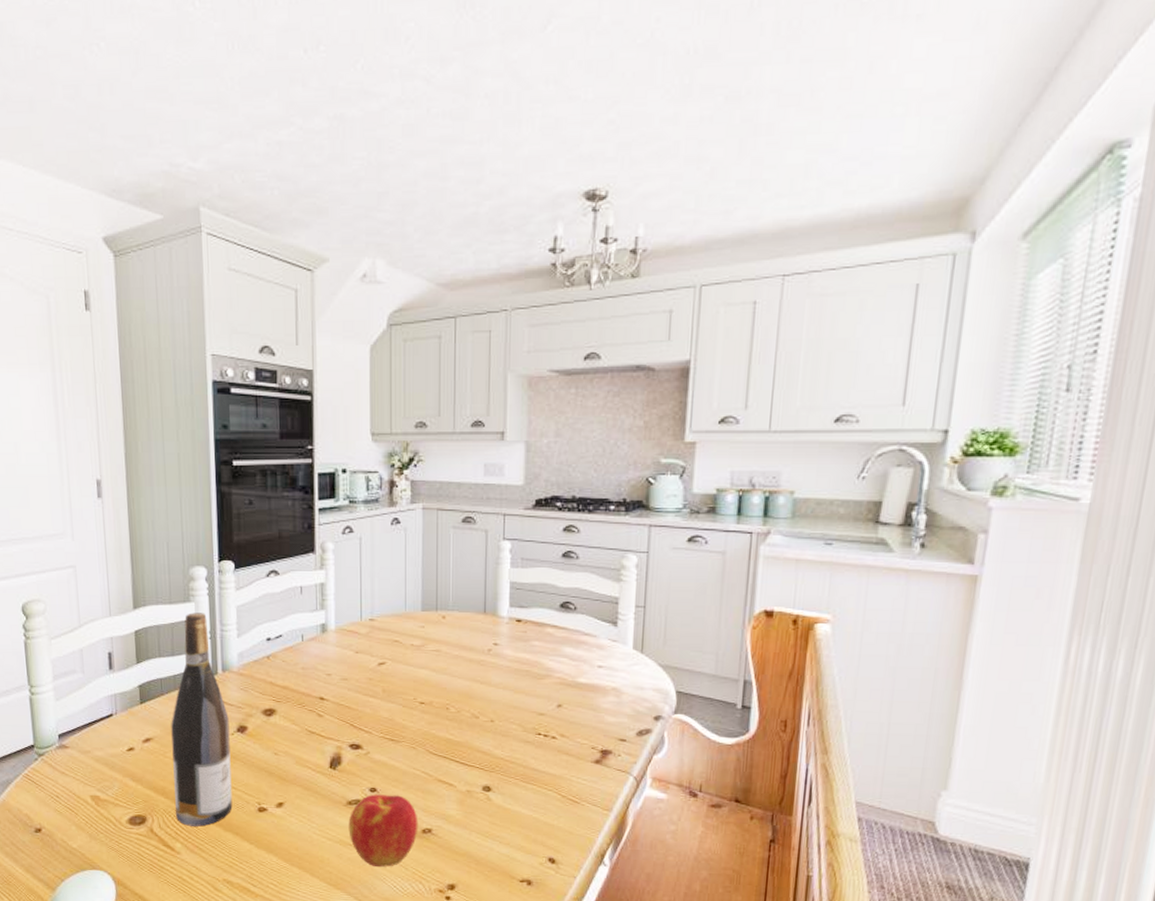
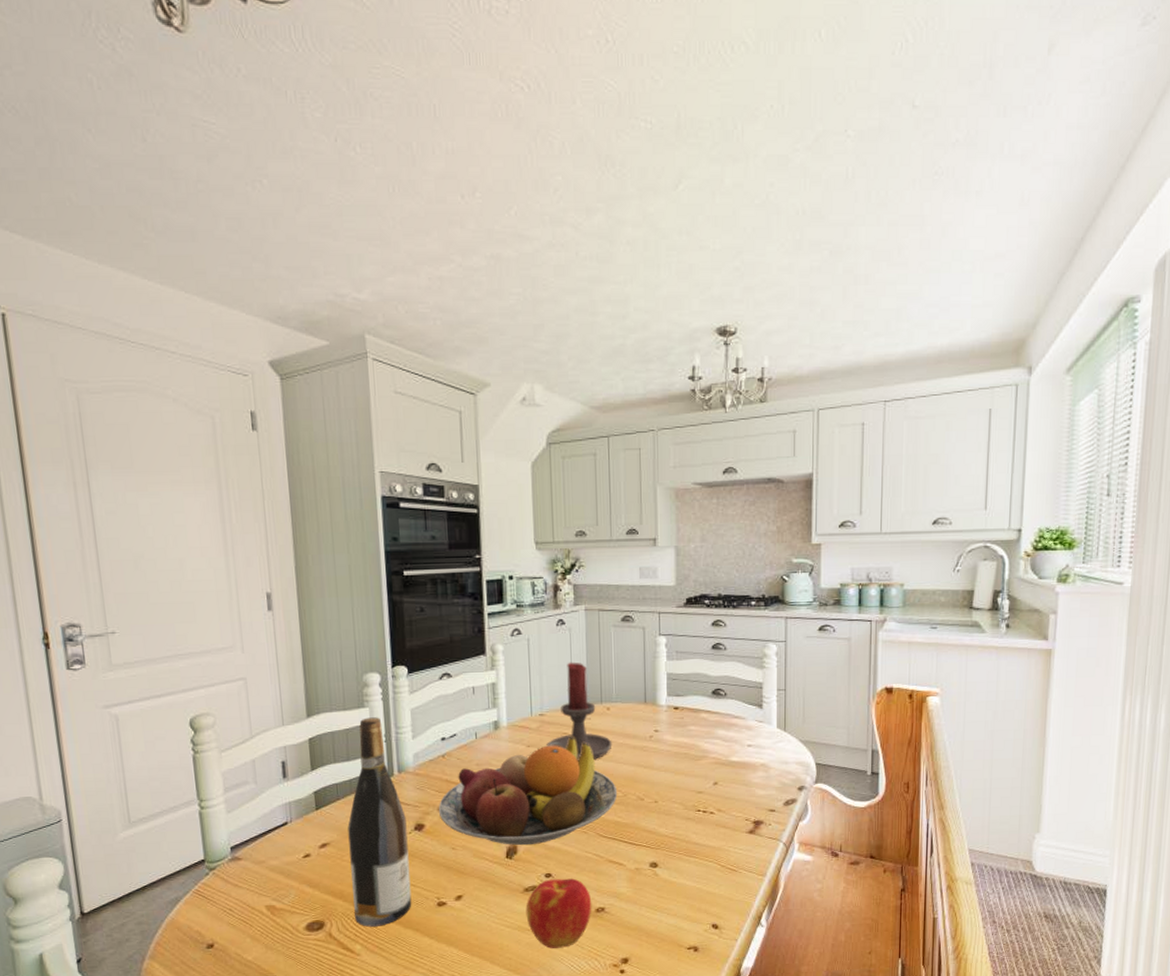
fruit bowl: none [261,644,451,757] -> present [438,735,618,846]
candle holder: none [376,564,447,672] -> present [546,662,613,762]

